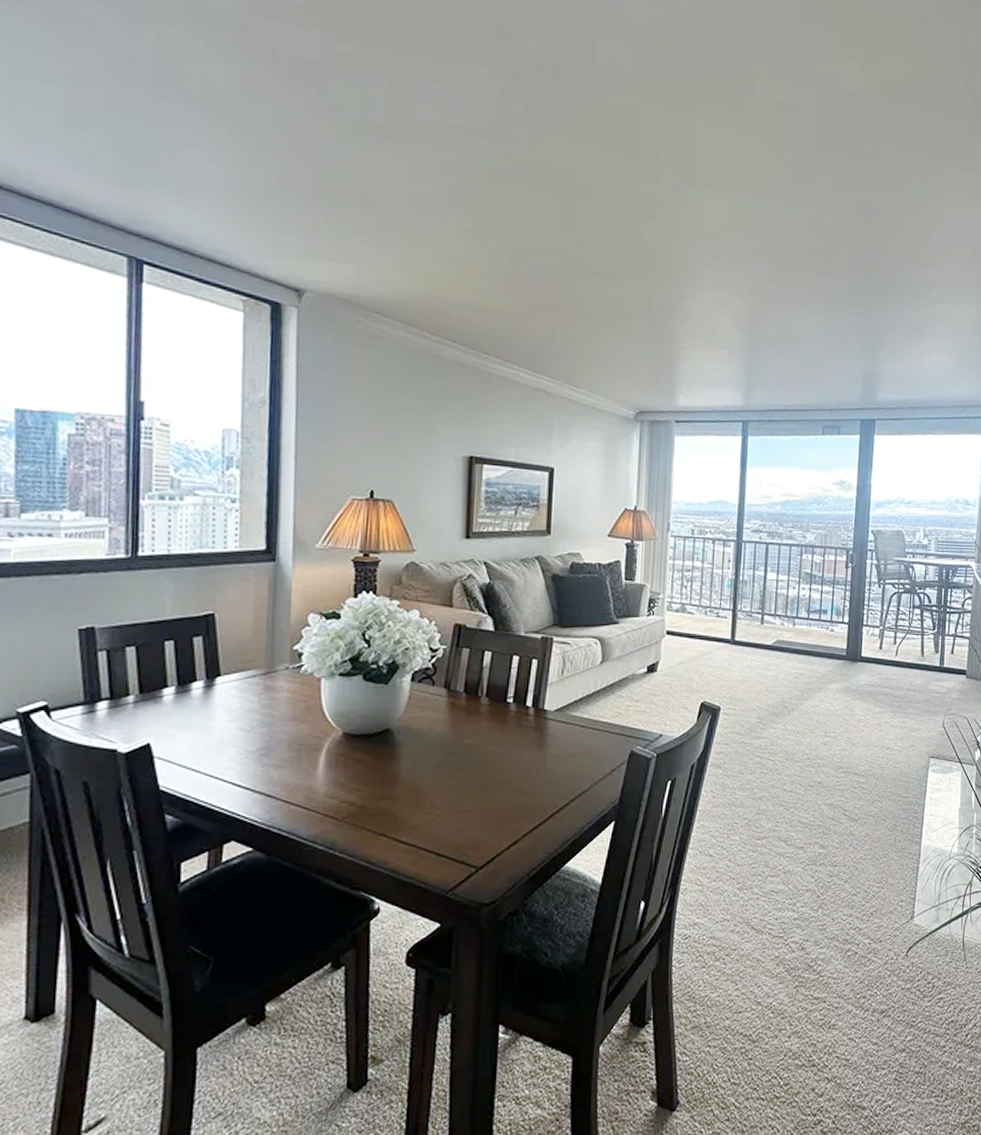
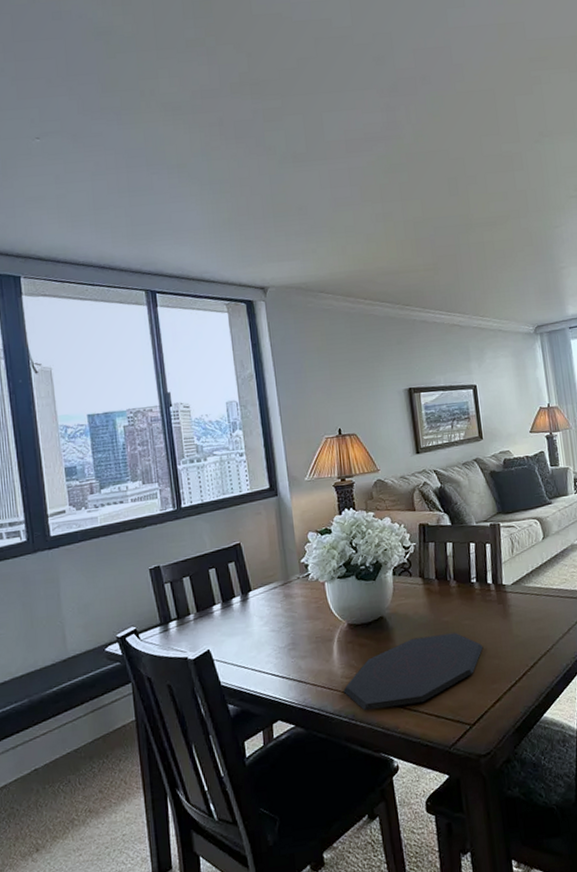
placemat: none [324,759,508,840] -> present [343,632,484,711]

